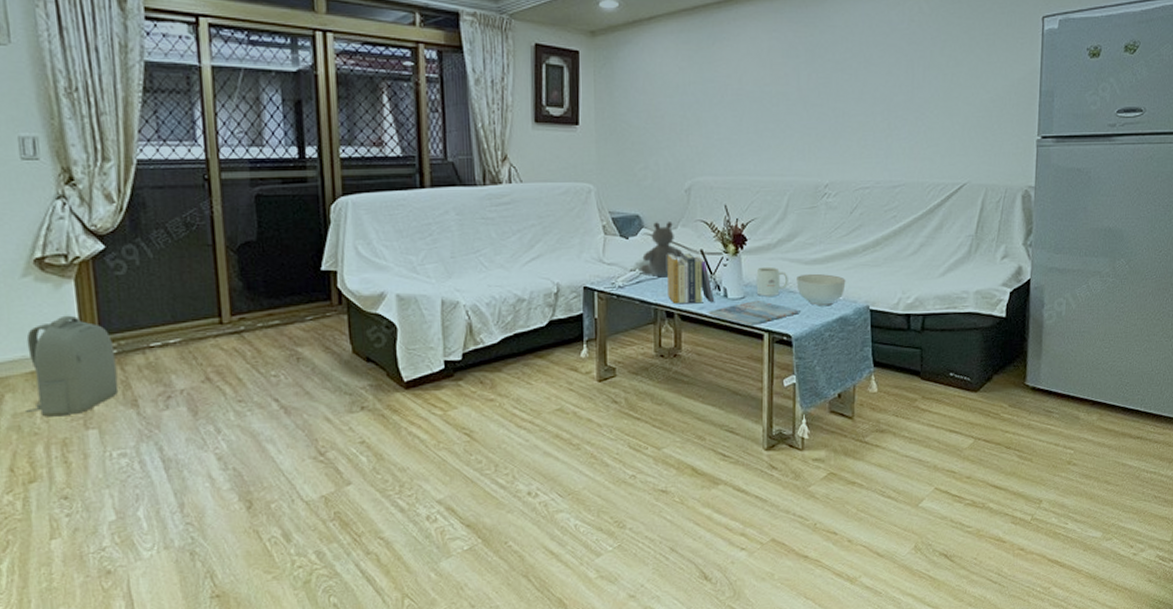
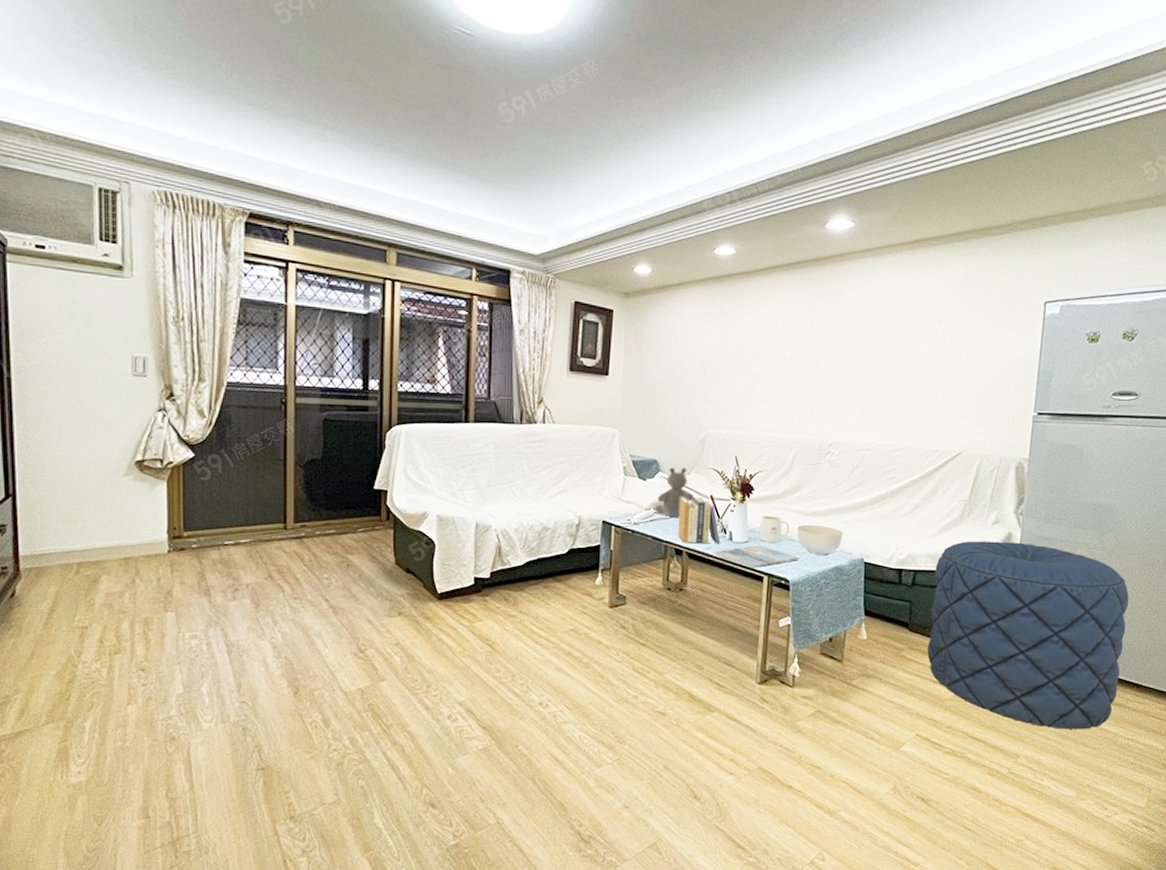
backpack: present [26,315,119,417] -> none [117,511,195,599]
pouf: none [942,275,1145,469] -> present [927,540,1129,730]

